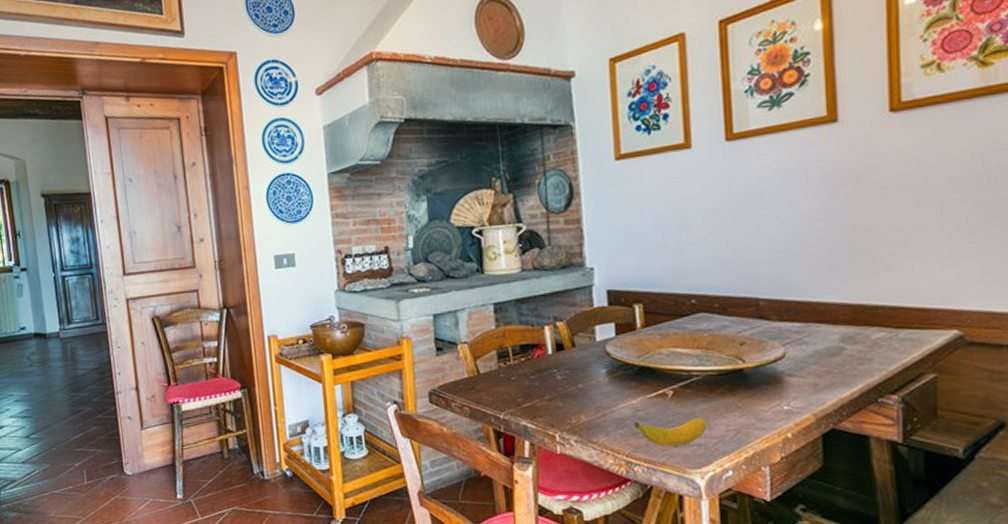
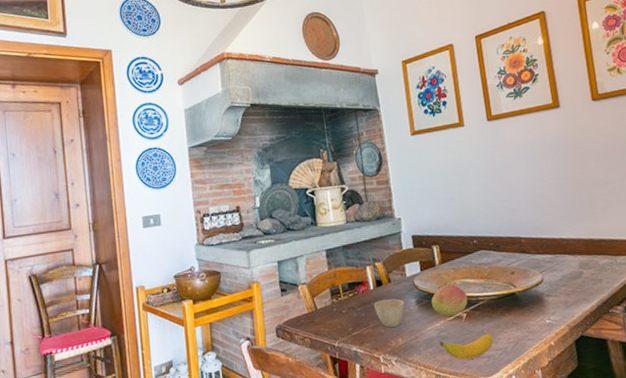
cup: none [551,367,592,401] -> present [373,299,405,328]
fruit: none [626,352,677,393] -> present [431,283,468,317]

